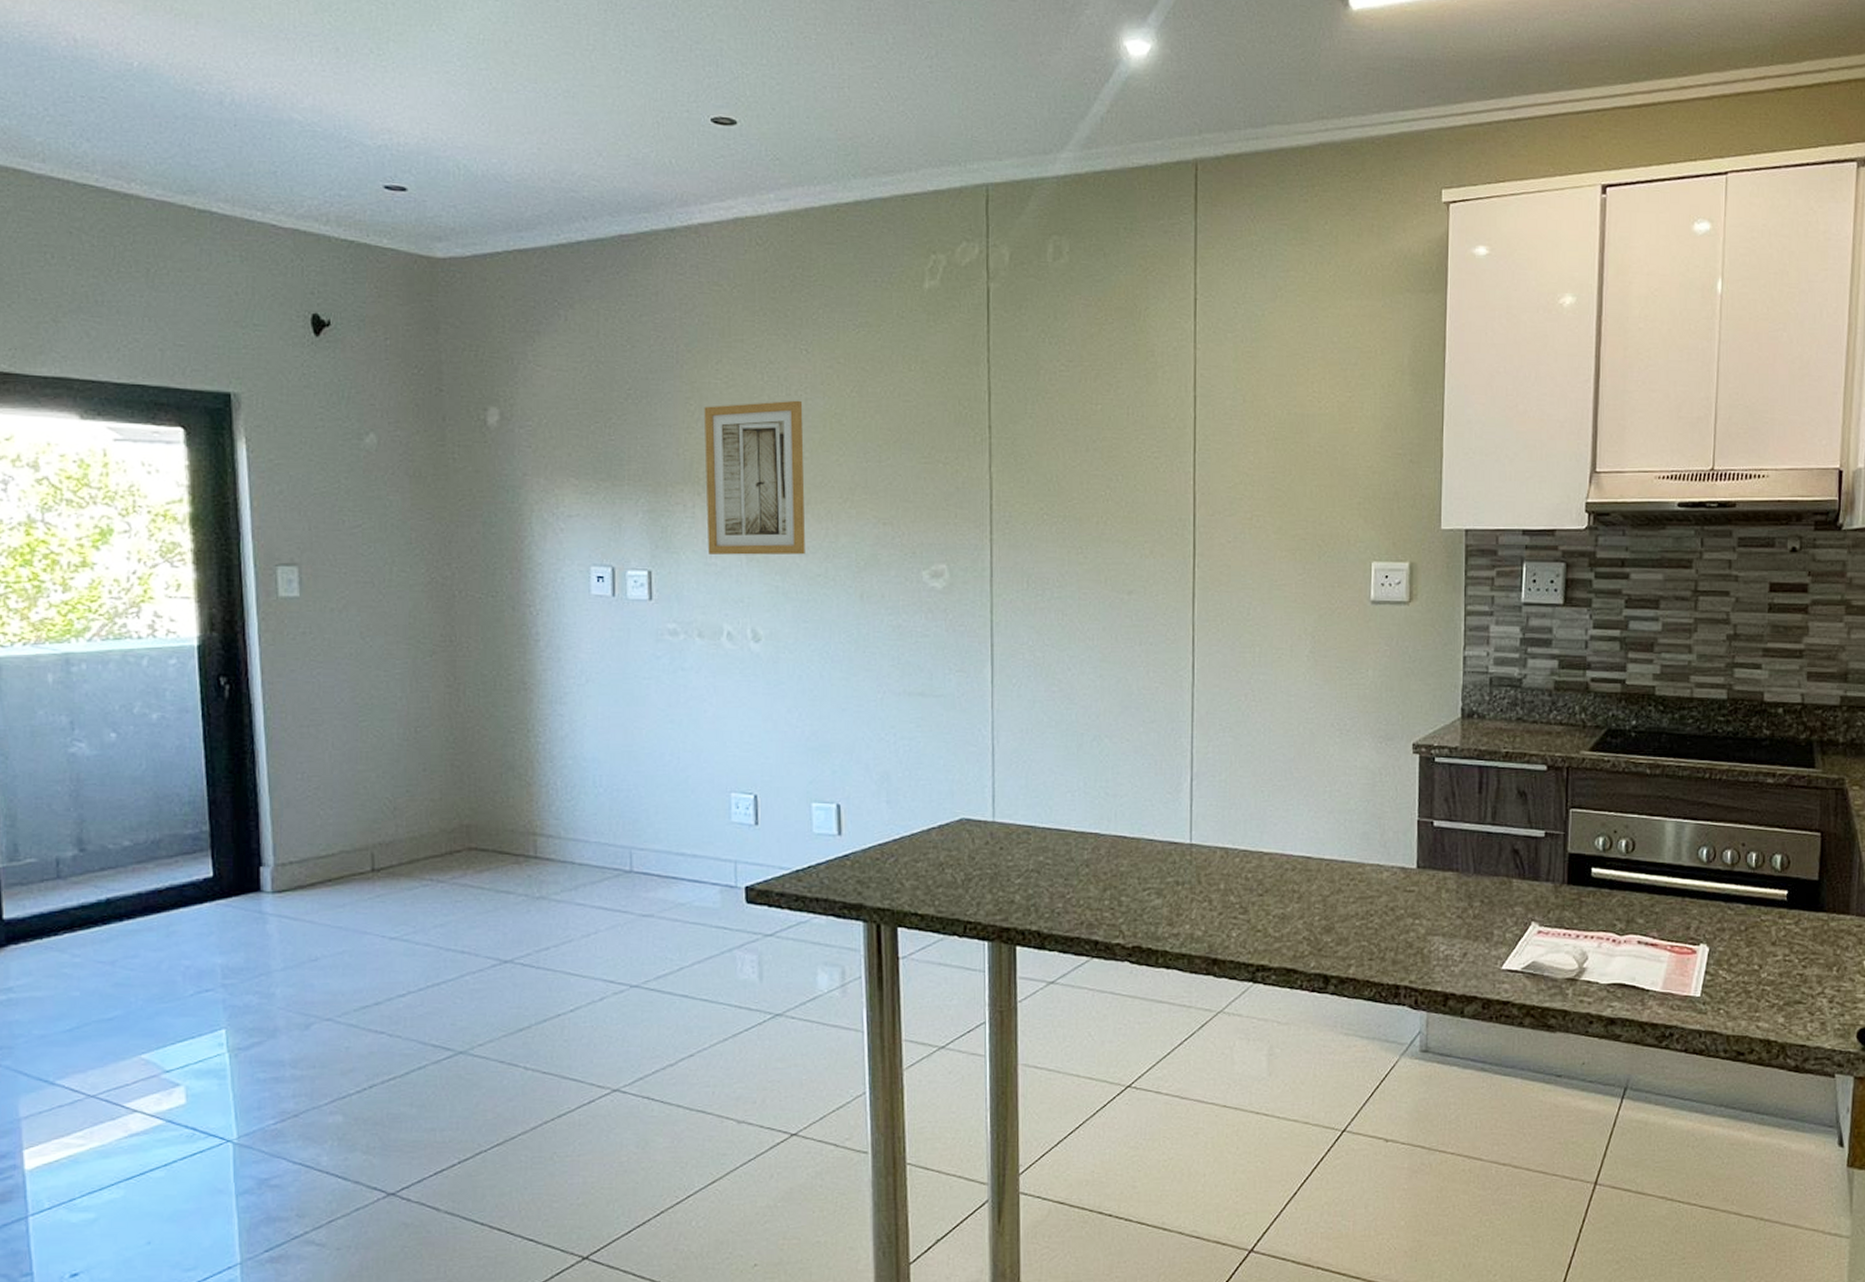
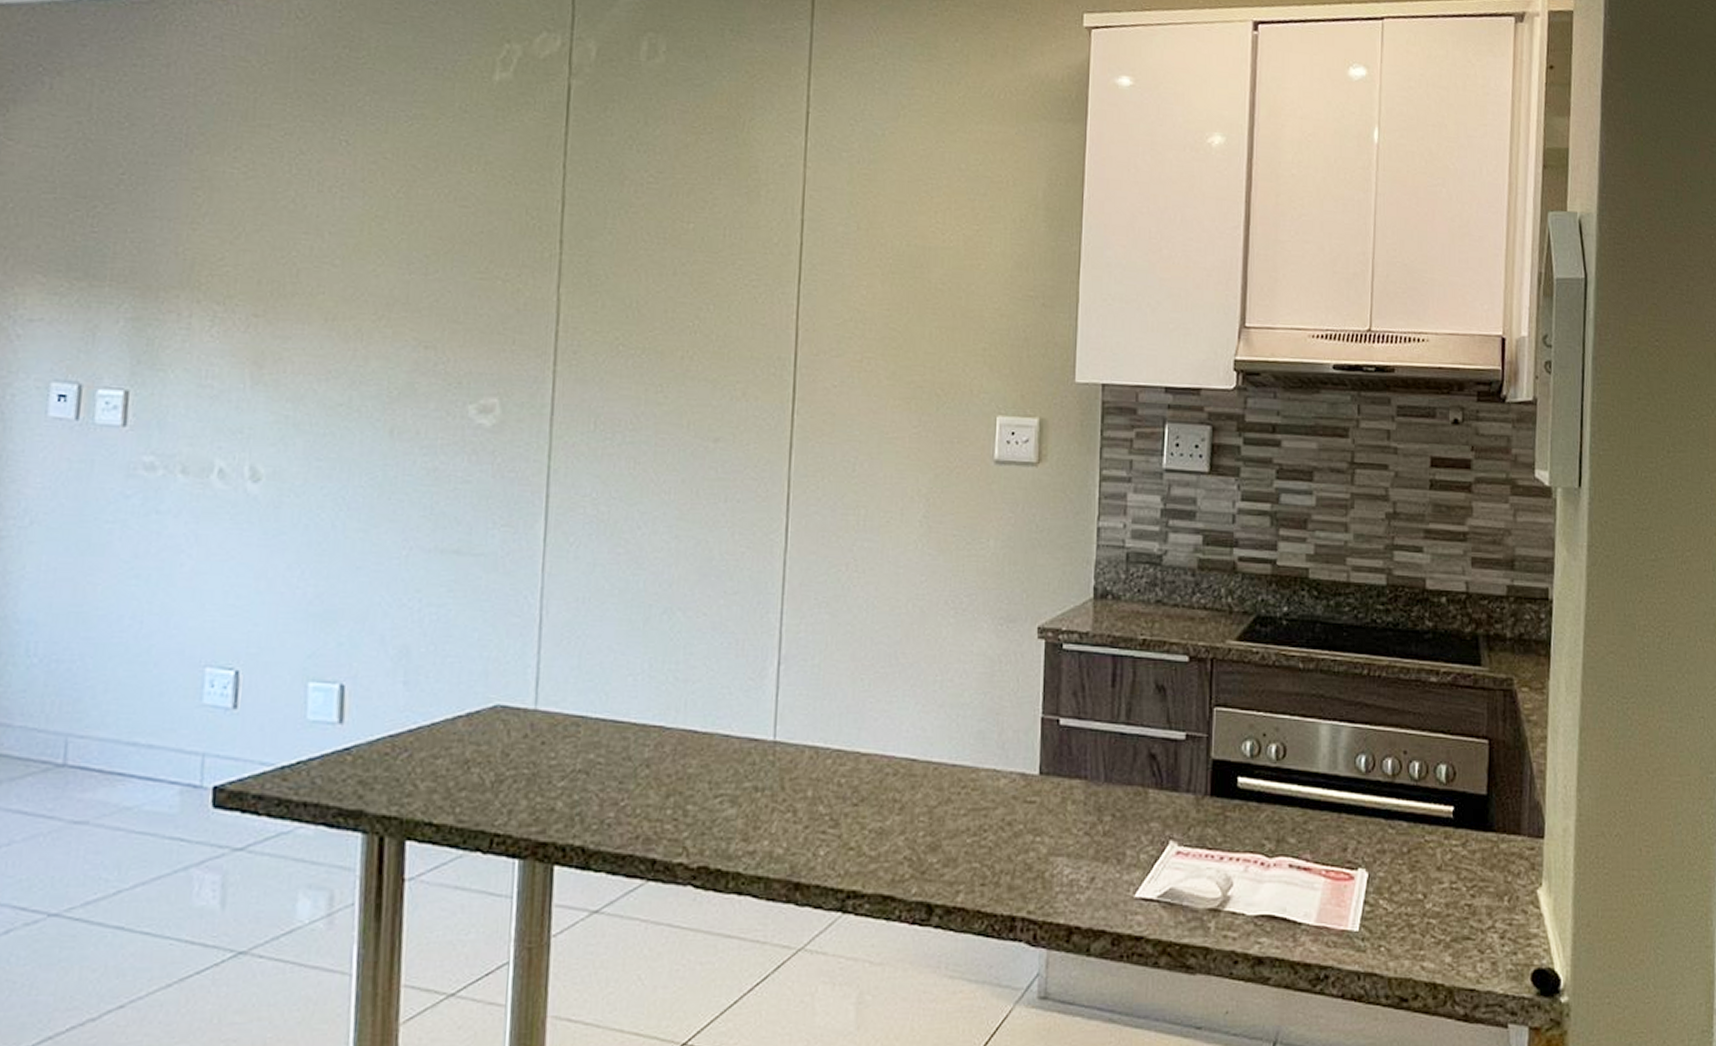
wall art: present [704,400,806,555] -> none [202,197,337,380]

